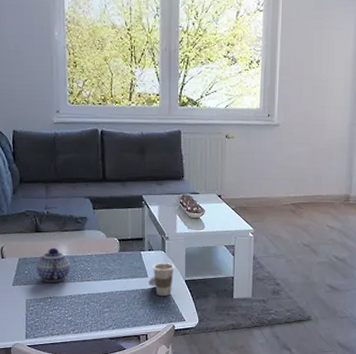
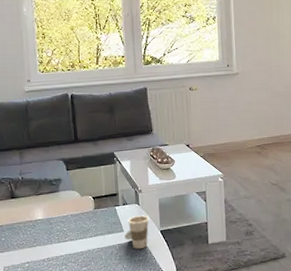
teapot: present [36,247,71,282] -> none [13,211,47,247]

